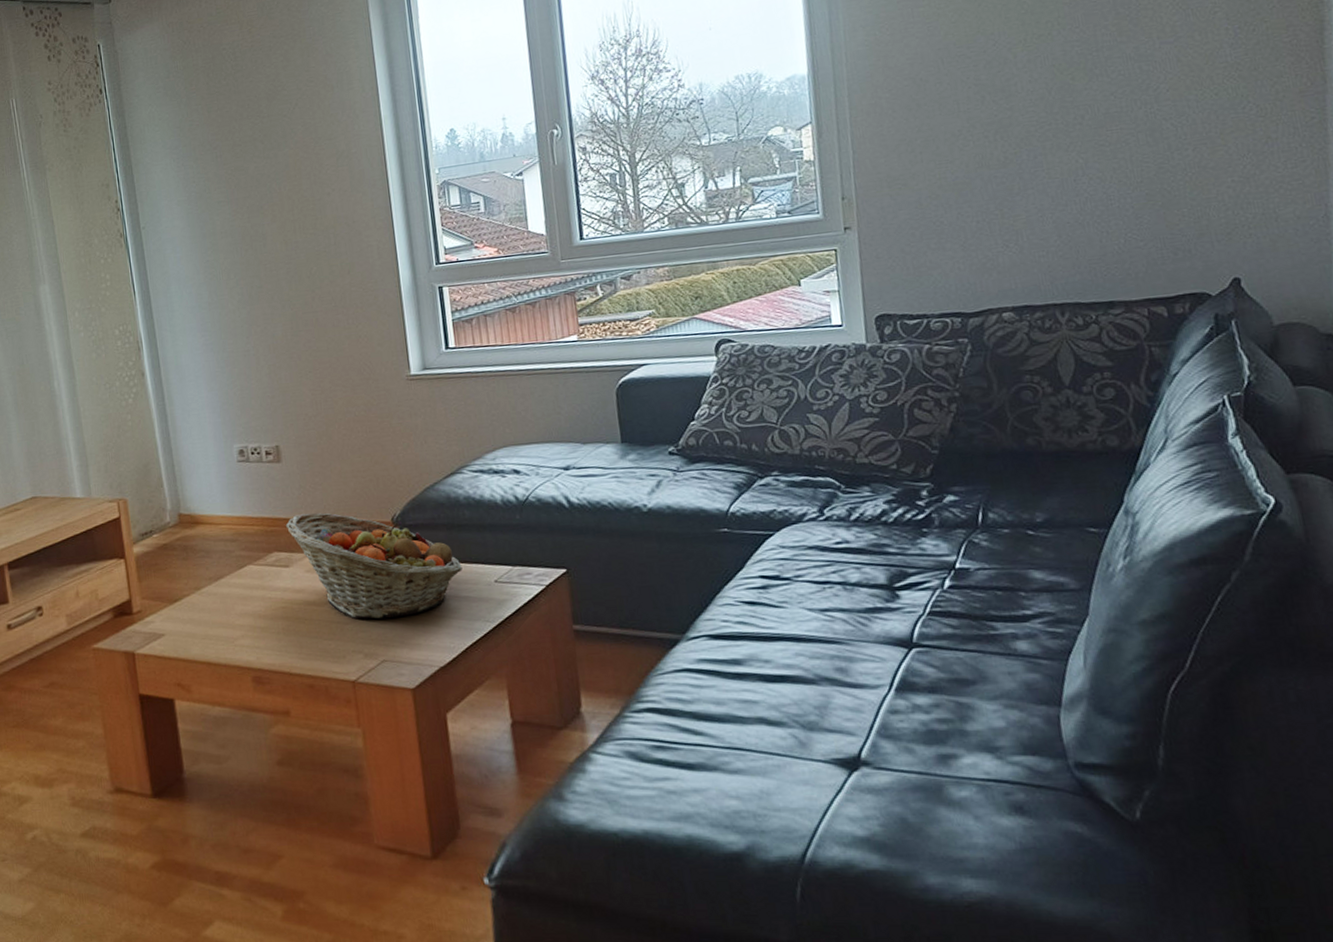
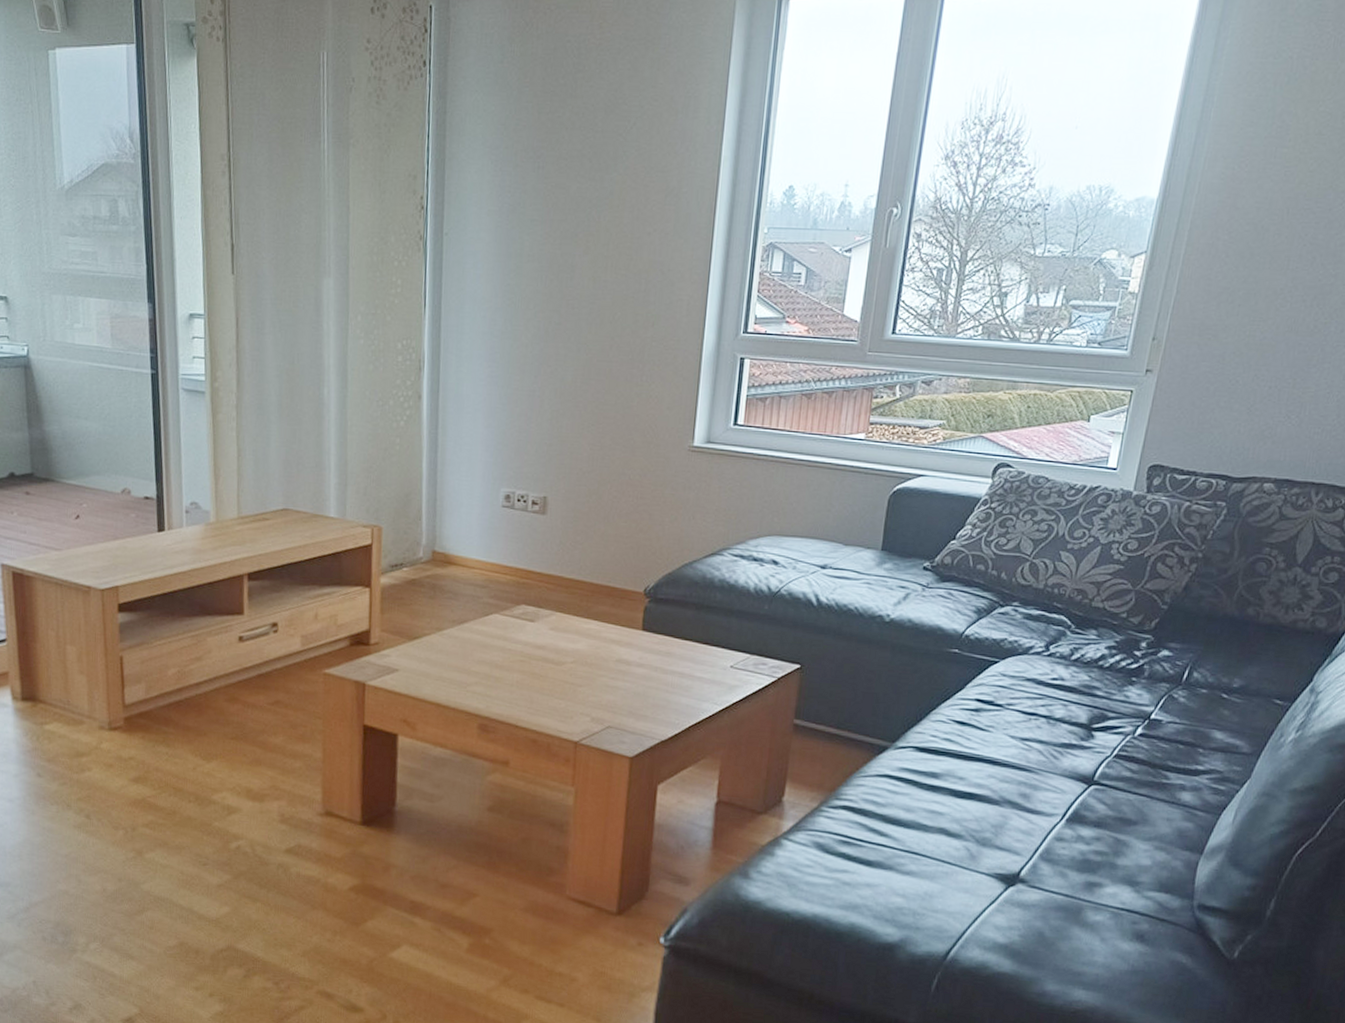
fruit basket: present [285,513,463,620] -> none [538,570,703,687]

